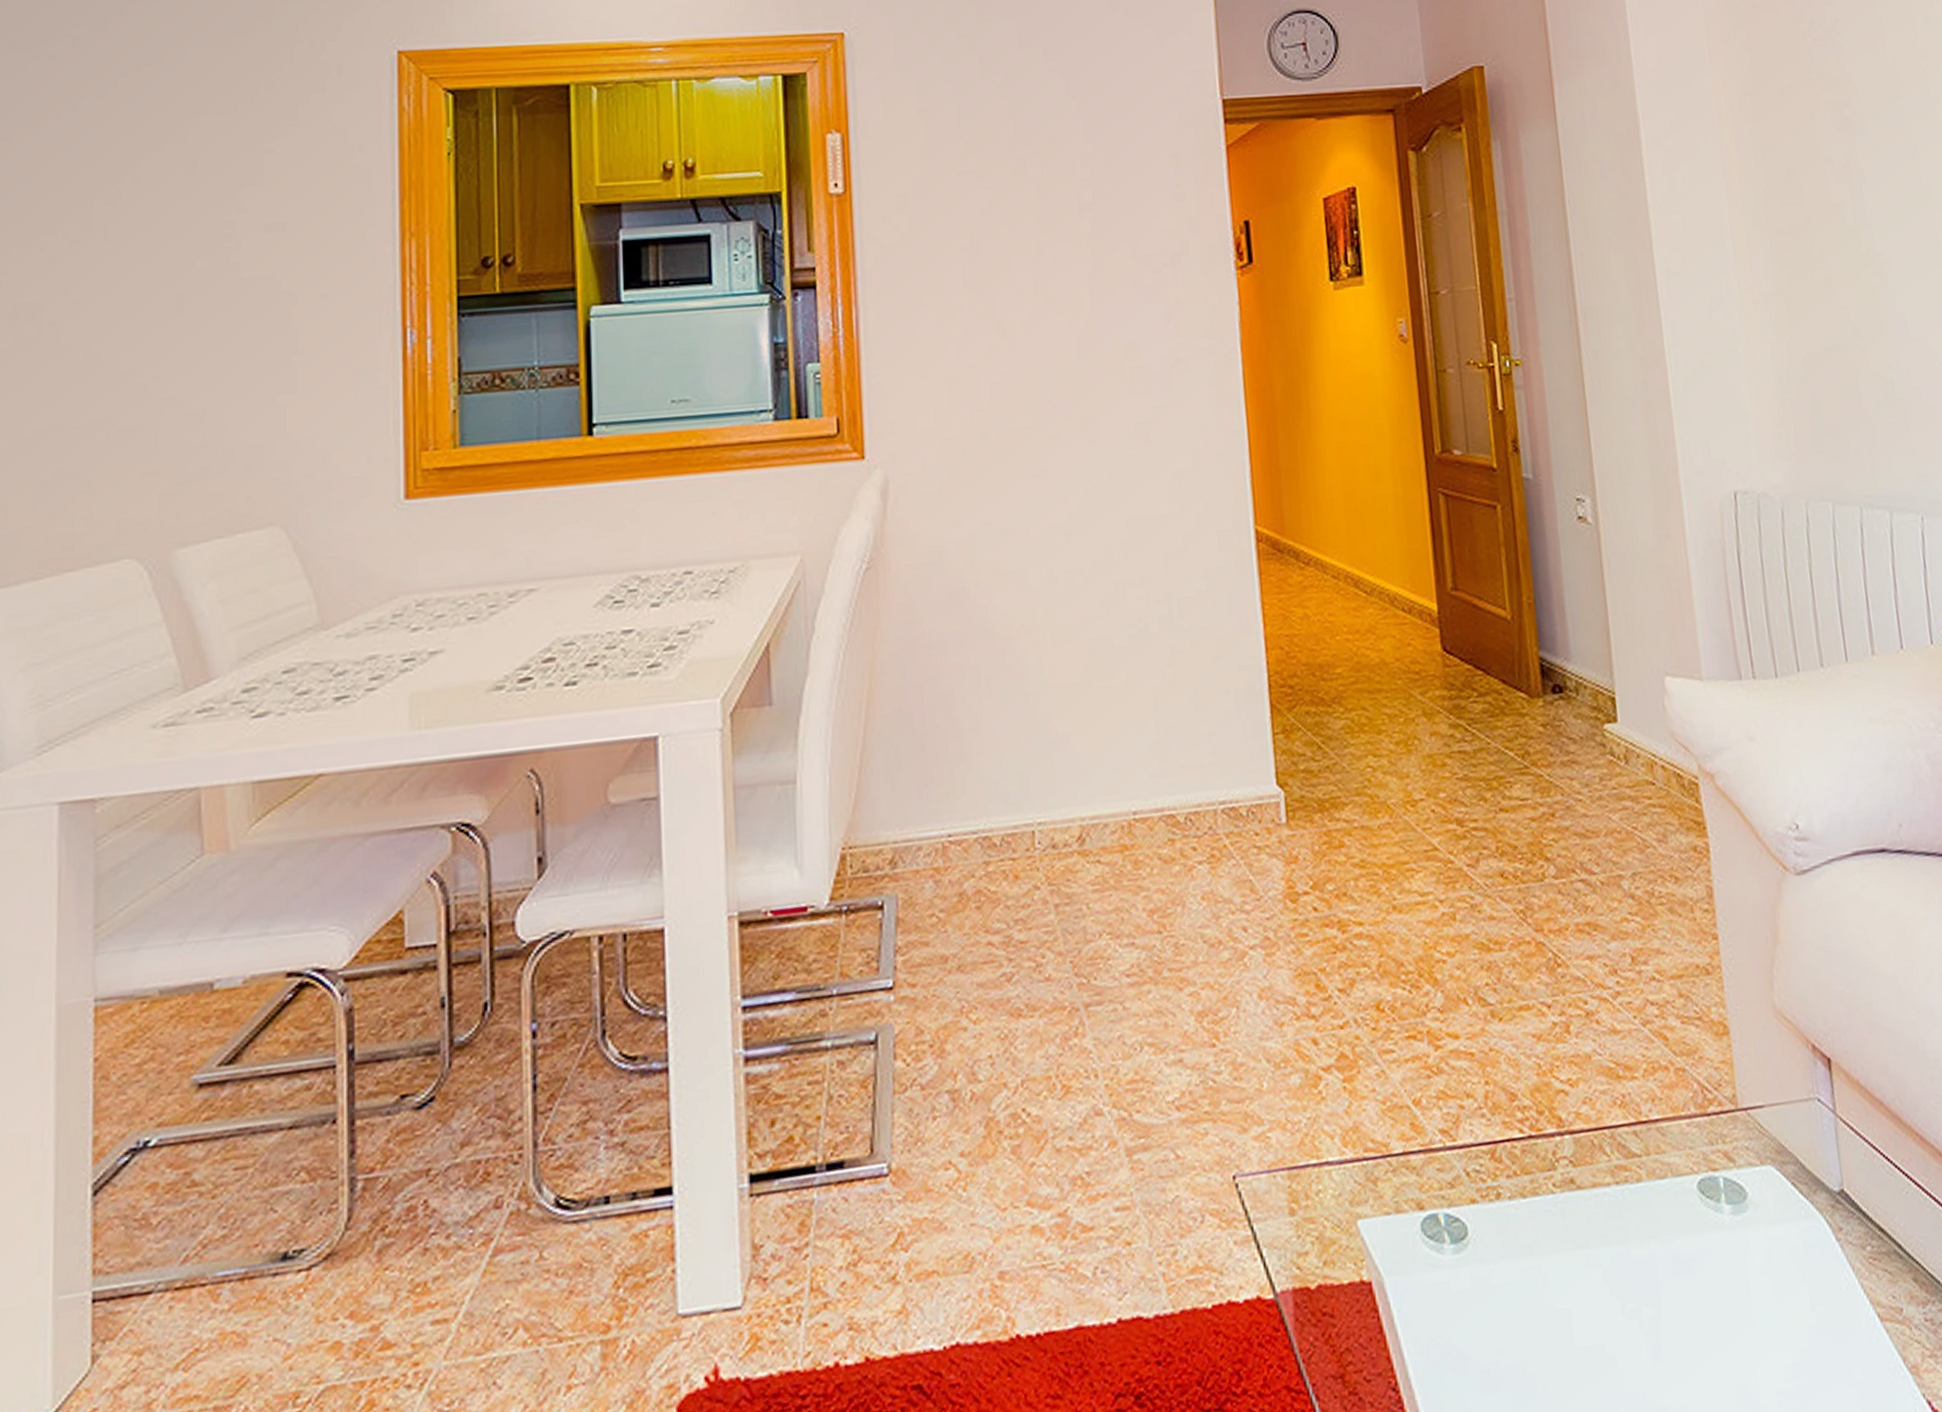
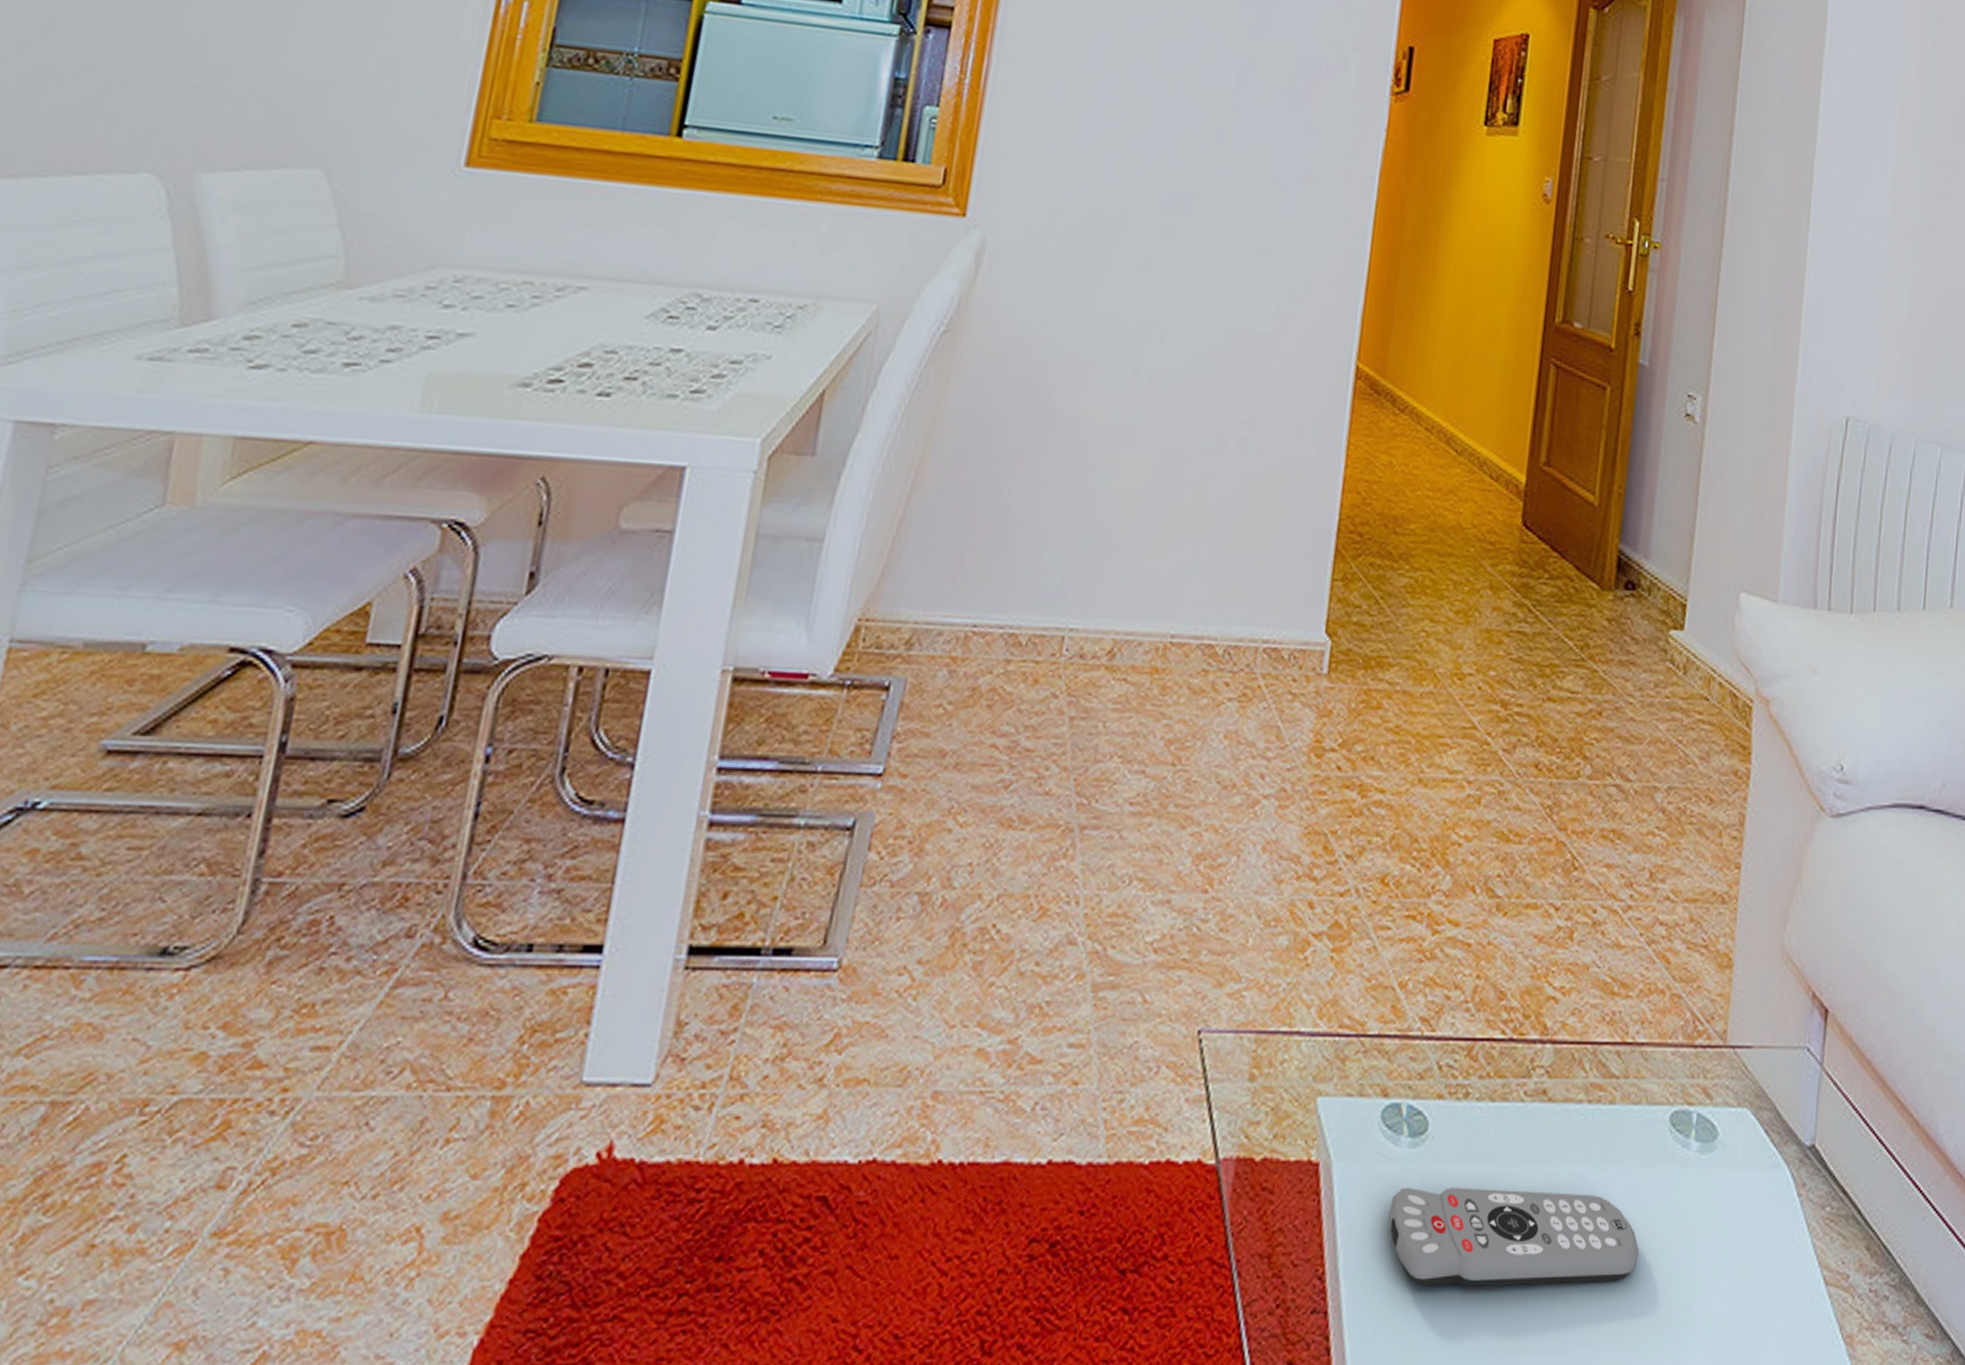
remote control: none [1446,1270,1694,1382] -> present [1388,1187,1639,1287]

